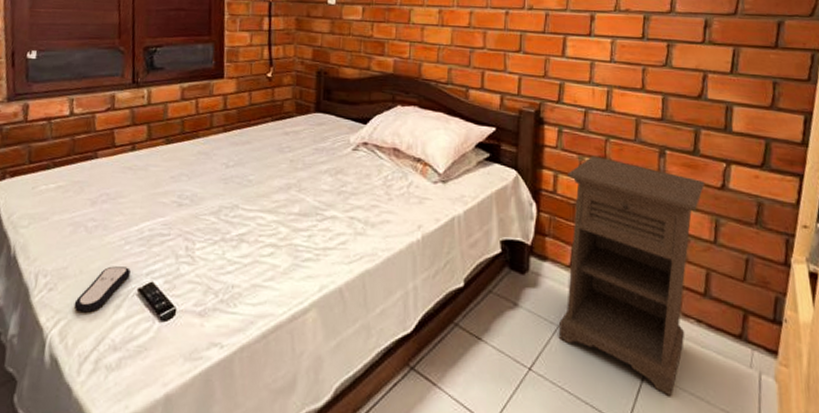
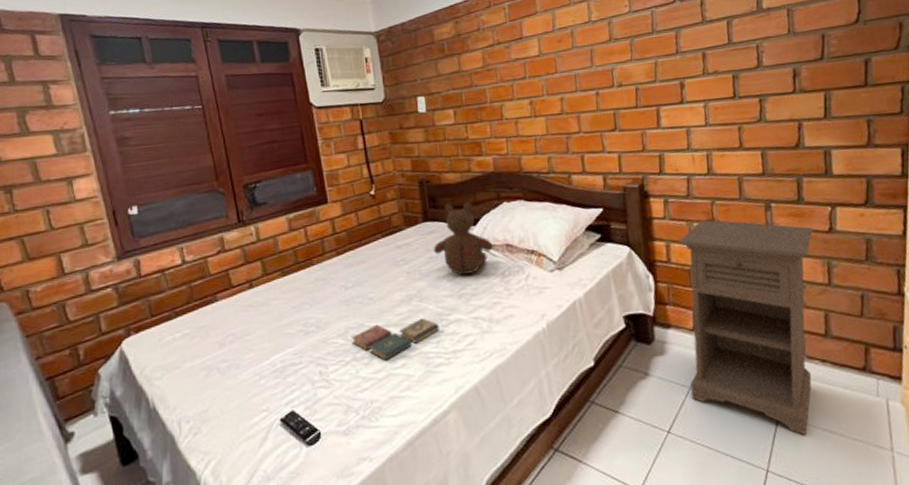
remote control: present [73,266,131,313] -> none [221,400,270,450]
book: none [223,207,313,247] -> present [351,318,439,361]
teddy bear: none [320,97,381,172] -> present [433,202,493,275]

